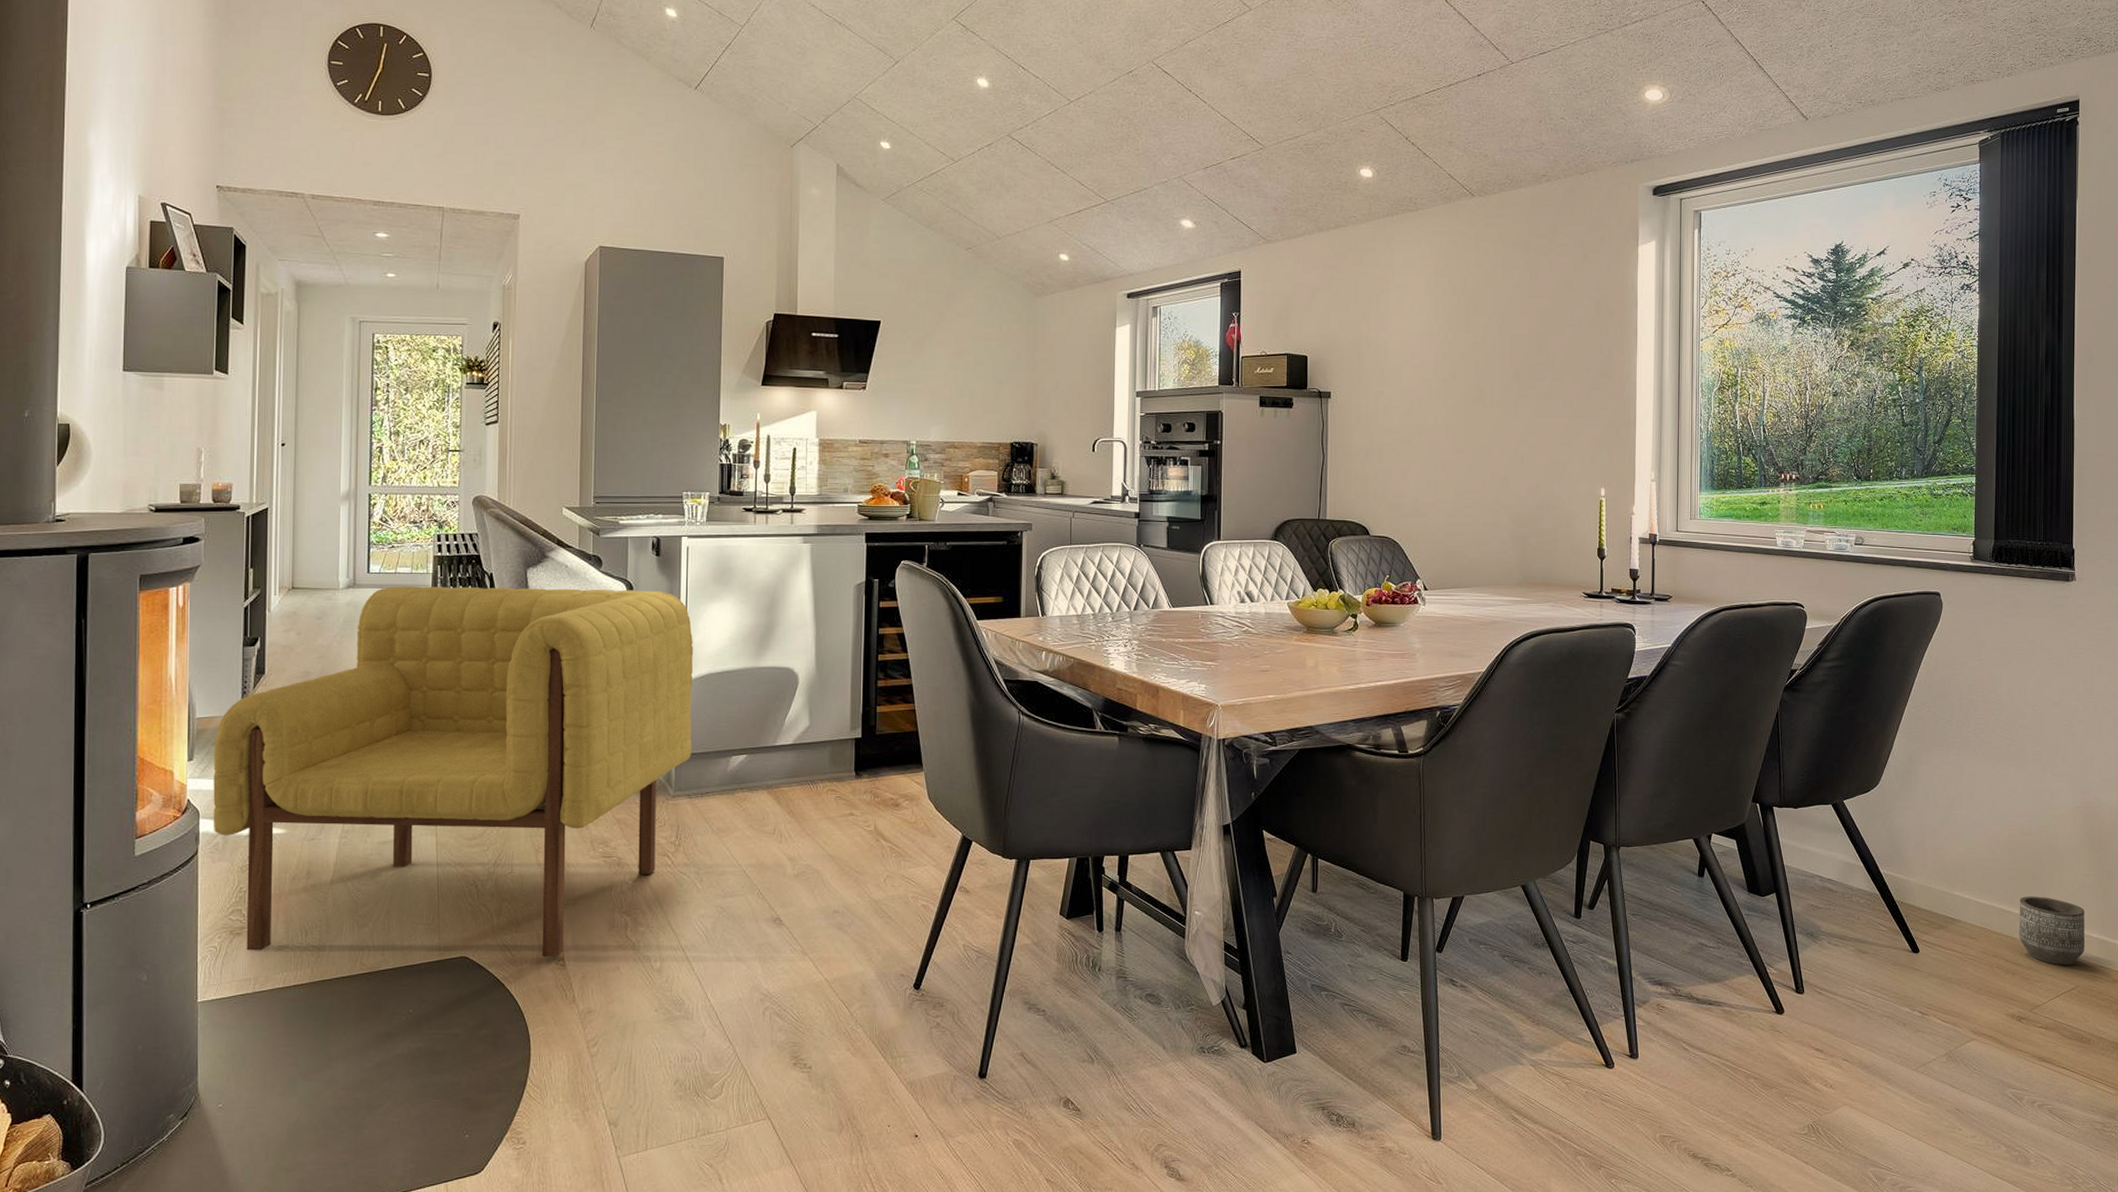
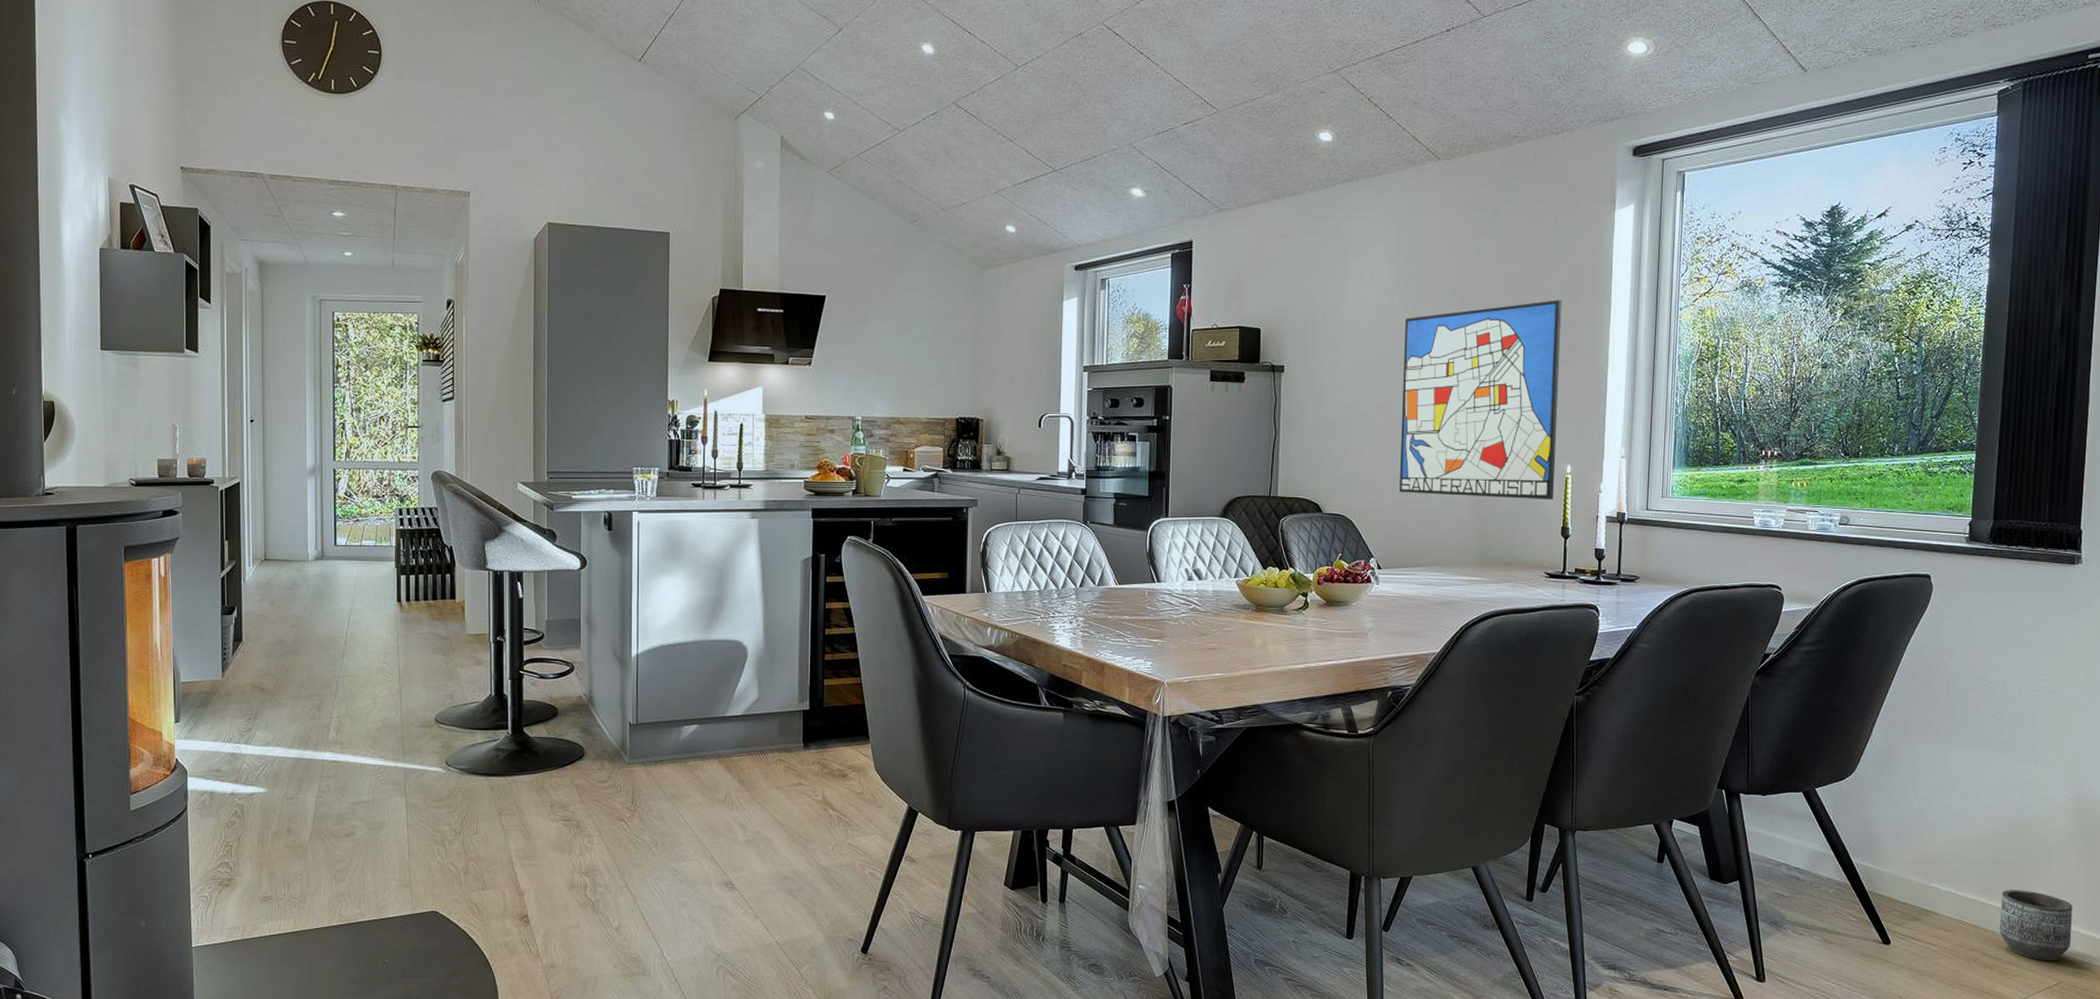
armchair: present [213,586,693,957] -> none [198,558,645,914]
wall art: none [1443,330,1592,521] -> present [1399,300,1562,499]

